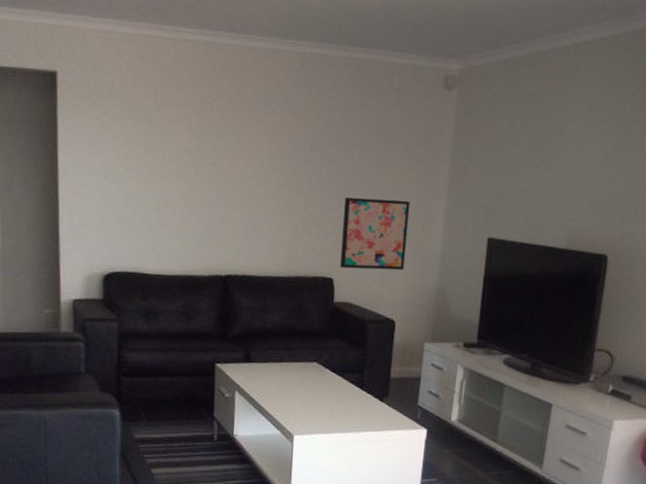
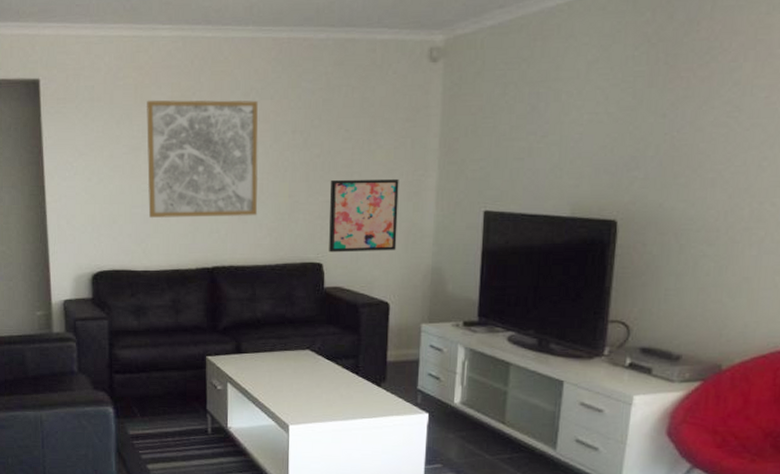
wall art: none [164,102,278,227] -> present [145,99,259,219]

